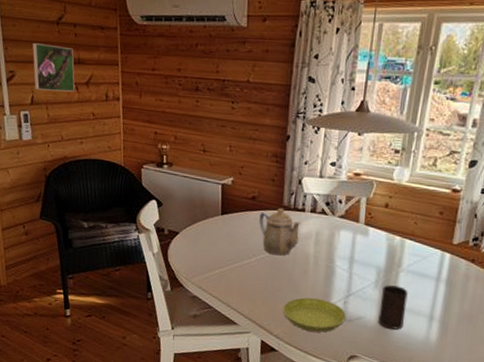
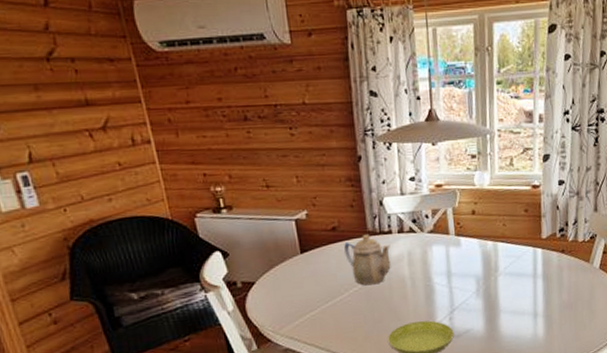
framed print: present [32,43,75,92] -> none [17,86,89,144]
cup: present [378,285,408,330] -> none [485,290,511,335]

